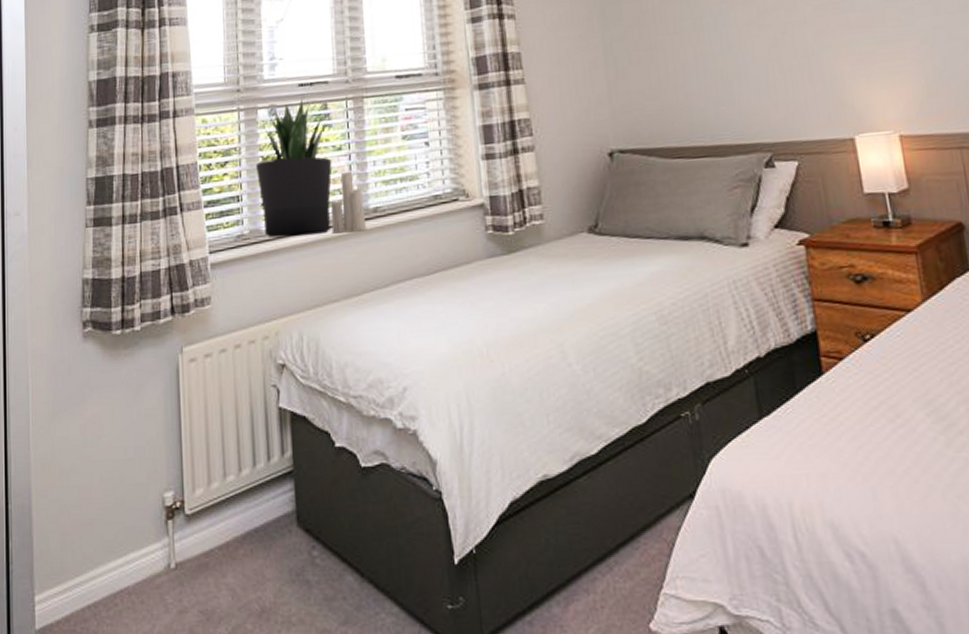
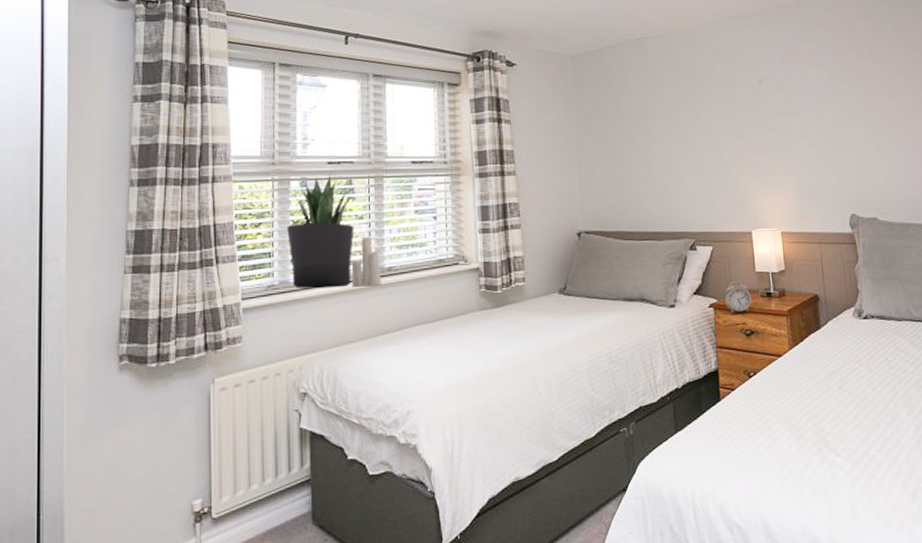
alarm clock: none [820,206,862,252] -> present [724,280,752,313]

